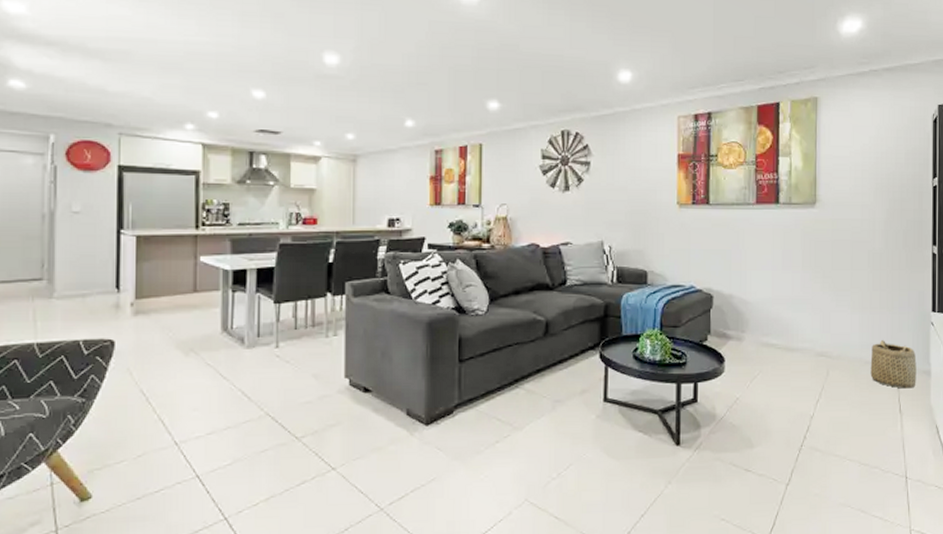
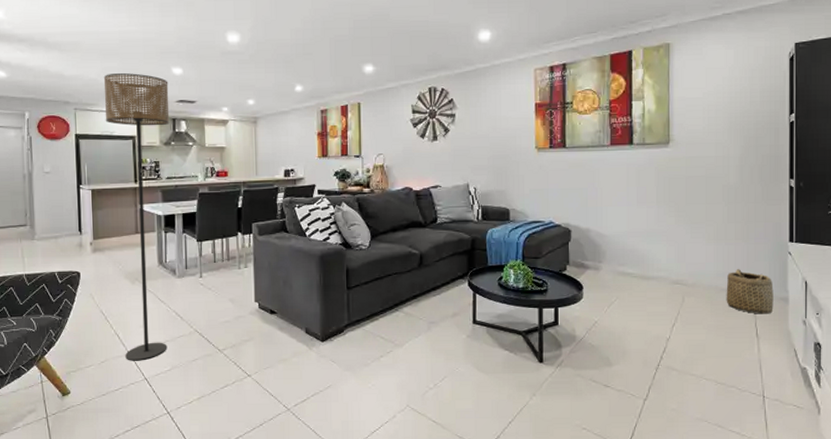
floor lamp: none [160,92,246,454] -> present [103,73,170,361]

